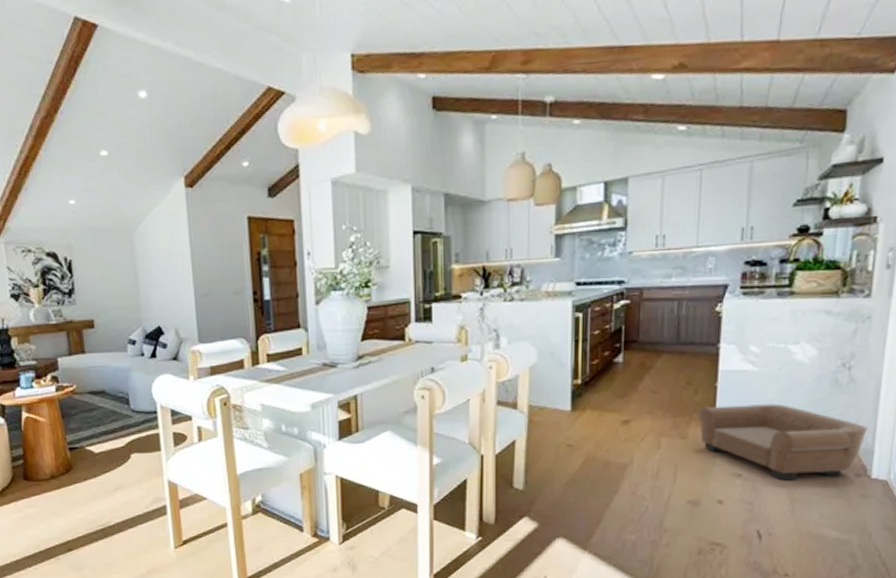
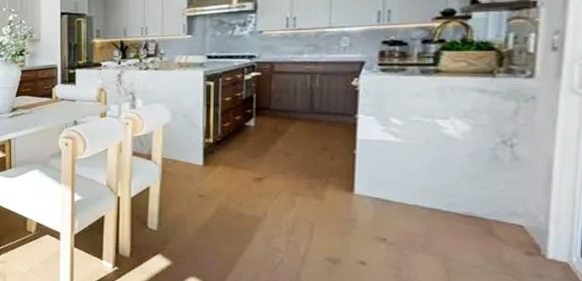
dog bed: present [698,403,868,481] -> none [335,171,539,252]

